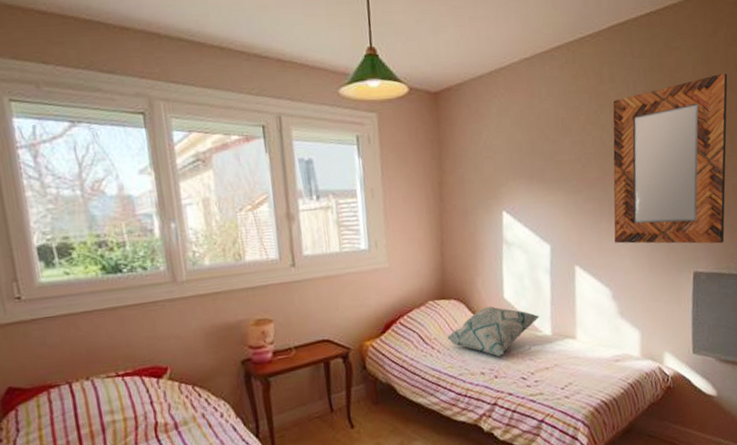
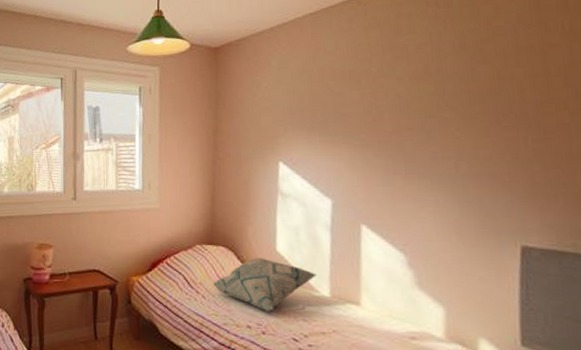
home mirror: present [613,72,728,244] -> none [410,18,569,215]

